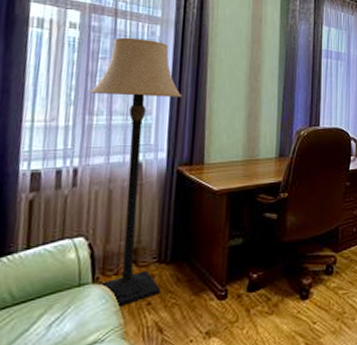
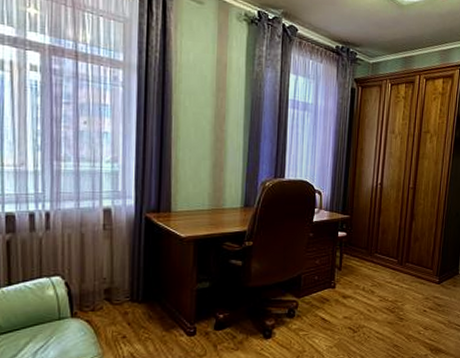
lamp: present [90,37,182,307] -> none [56,81,147,339]

